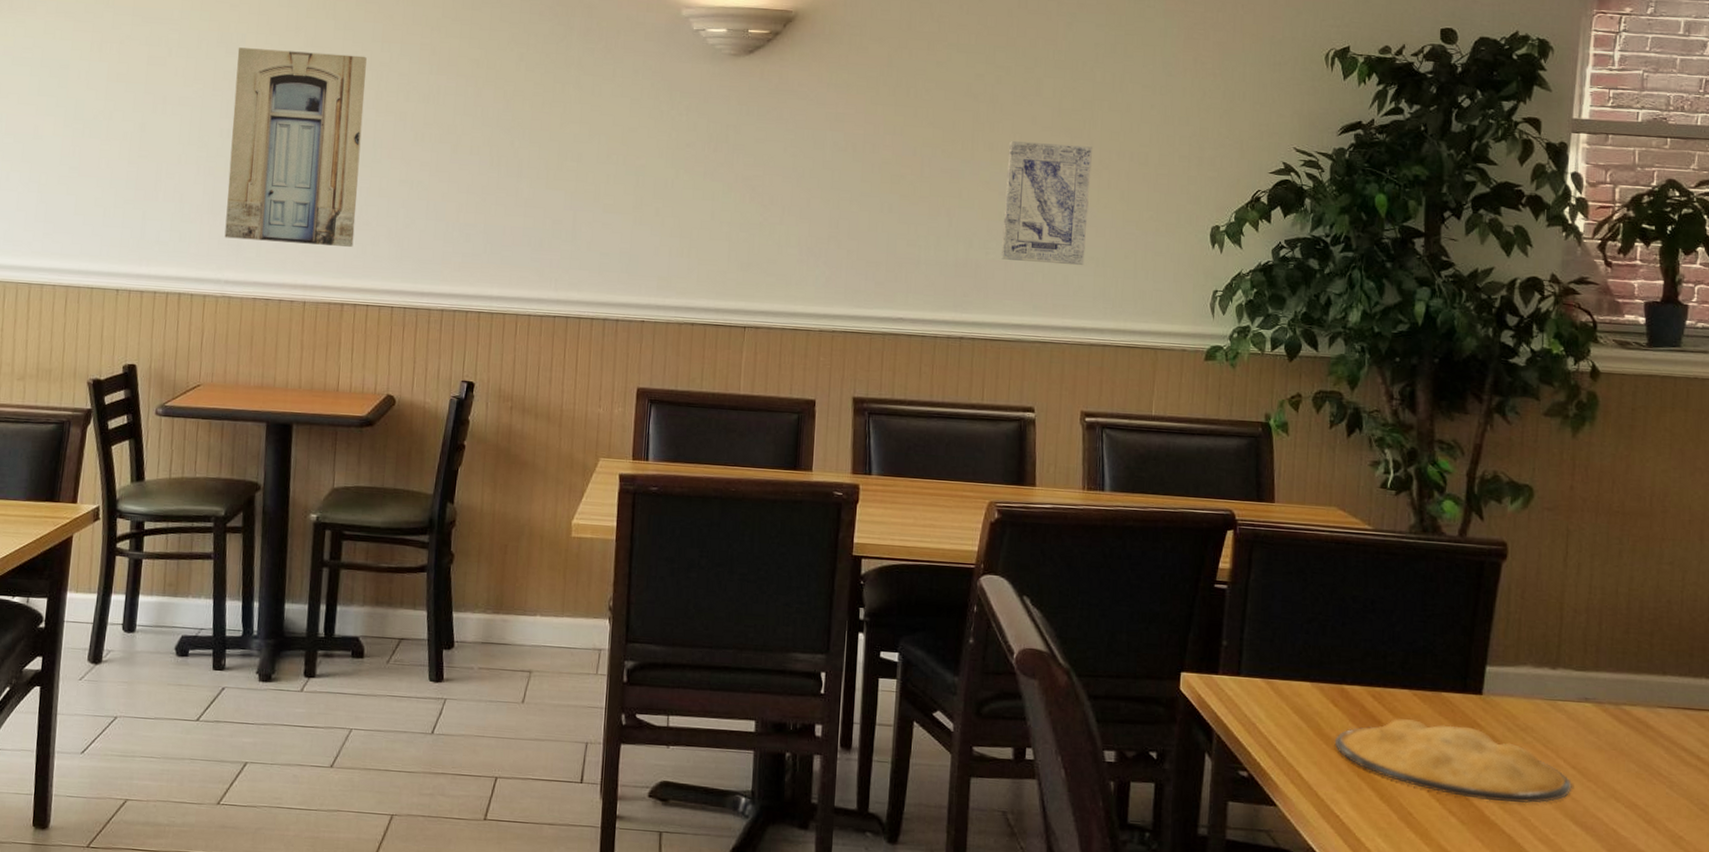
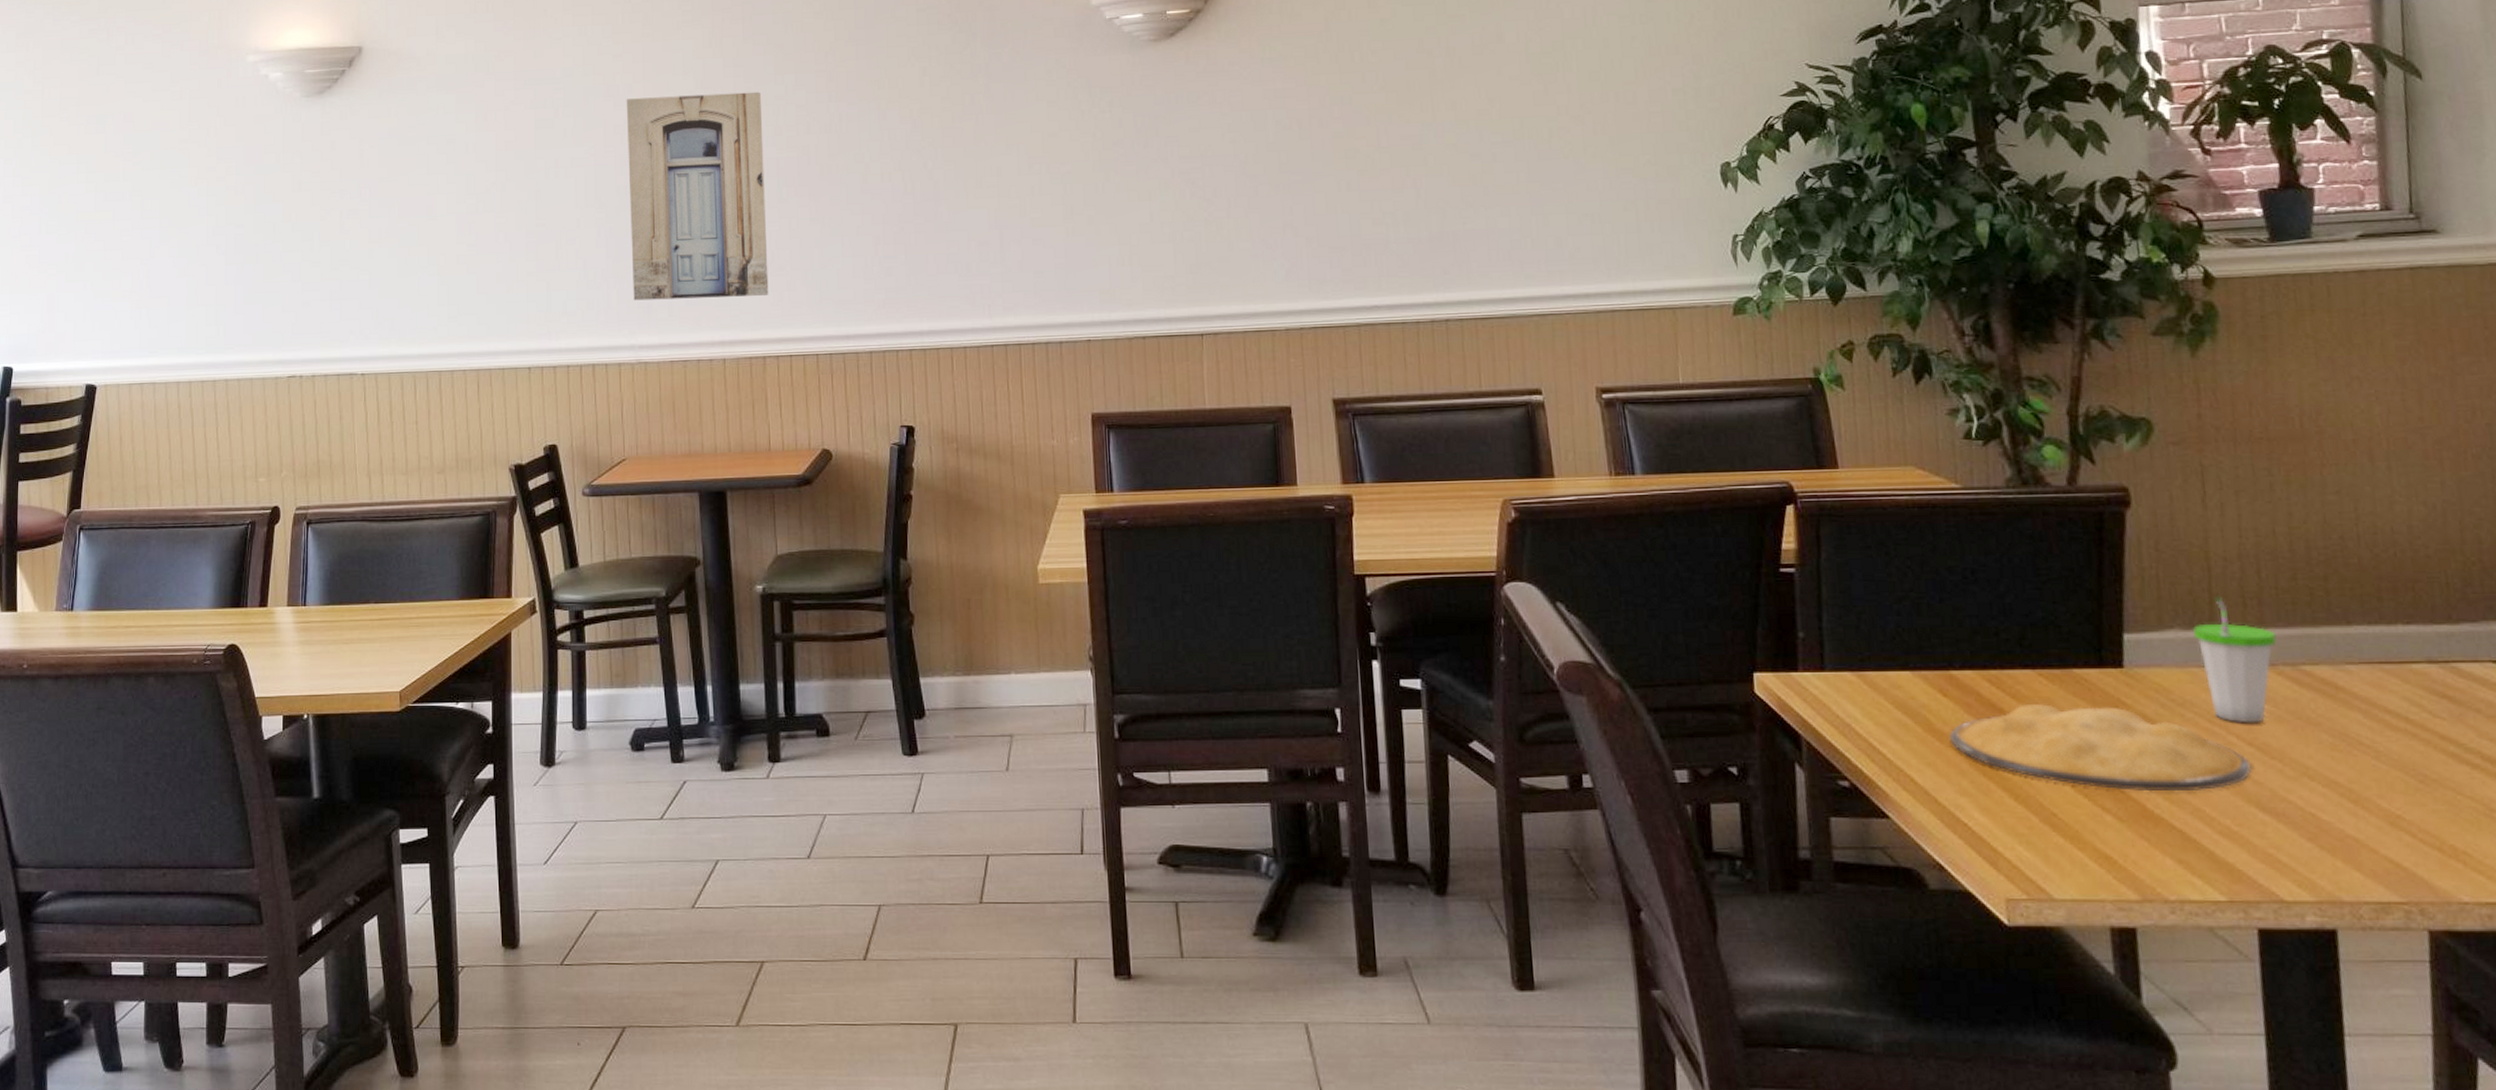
wall art: present [1000,140,1092,266] -> none [1474,91,1578,228]
cup: none [1542,641,1606,751] -> present [2193,596,2277,724]

